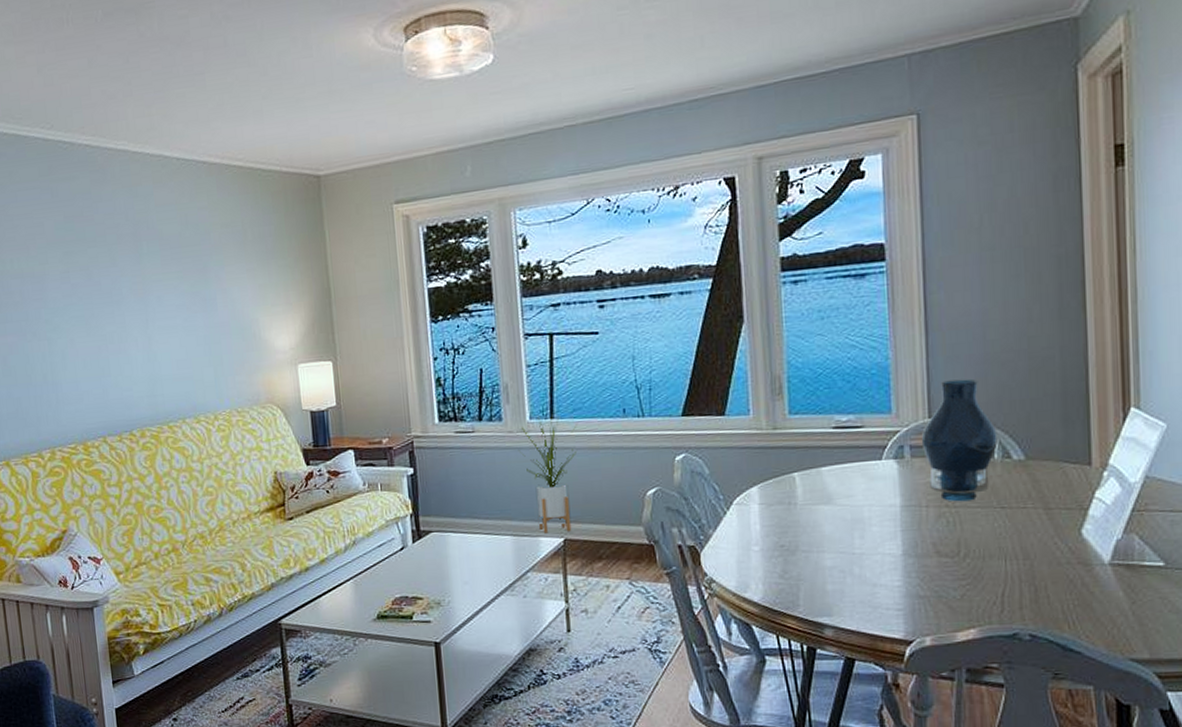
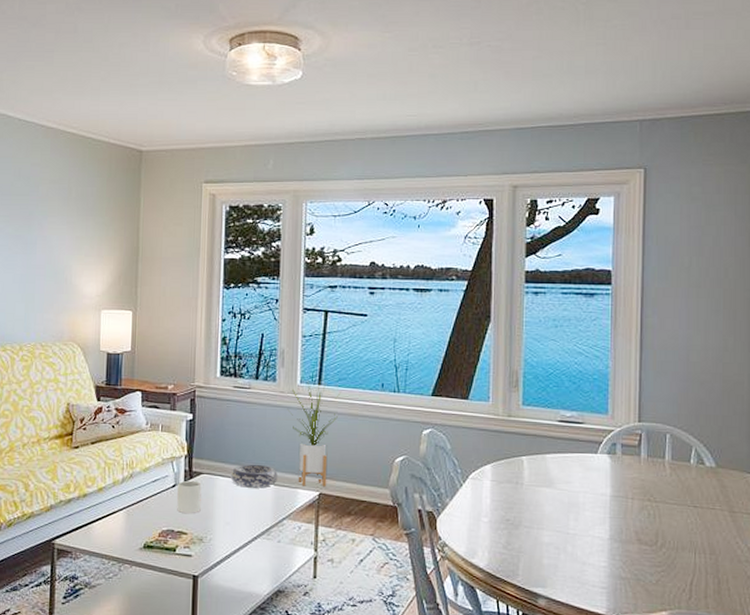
mug: none [406,540,435,578] -> present [176,480,203,514]
decorative bowl: none [463,515,517,542] -> present [231,464,279,488]
vase: present [921,379,998,502] -> none [631,392,694,498]

